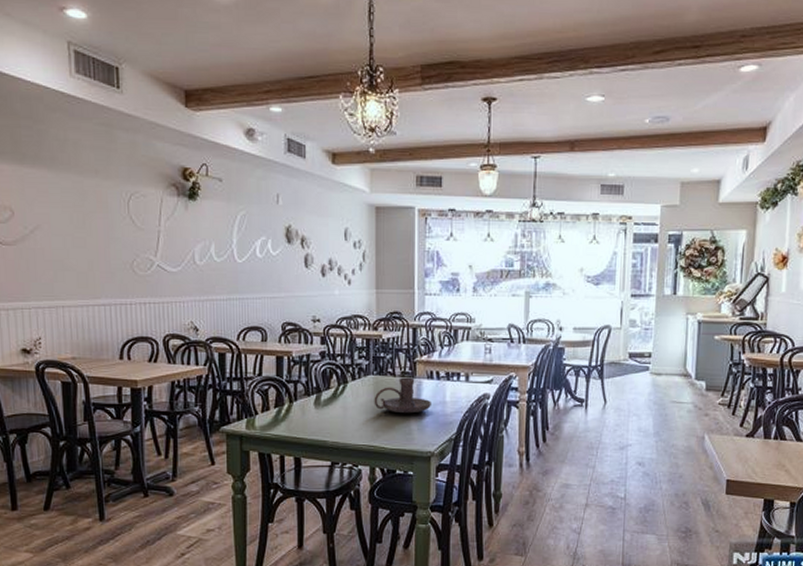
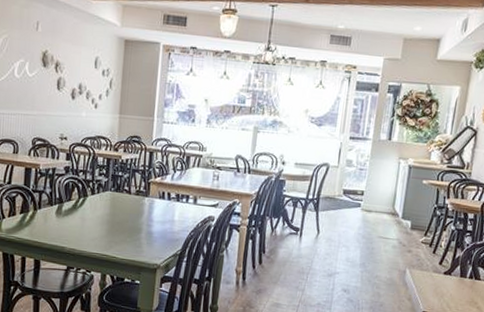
candle holder: present [374,377,431,414] -> none [109,195,161,229]

